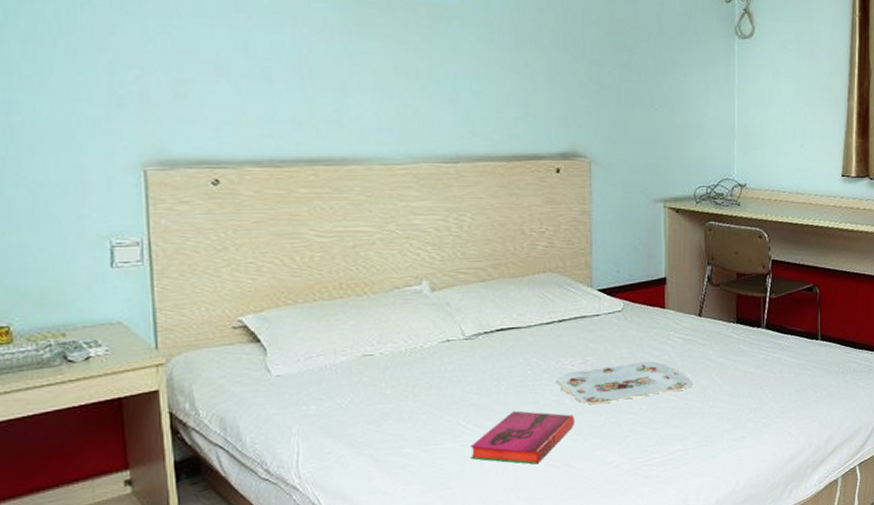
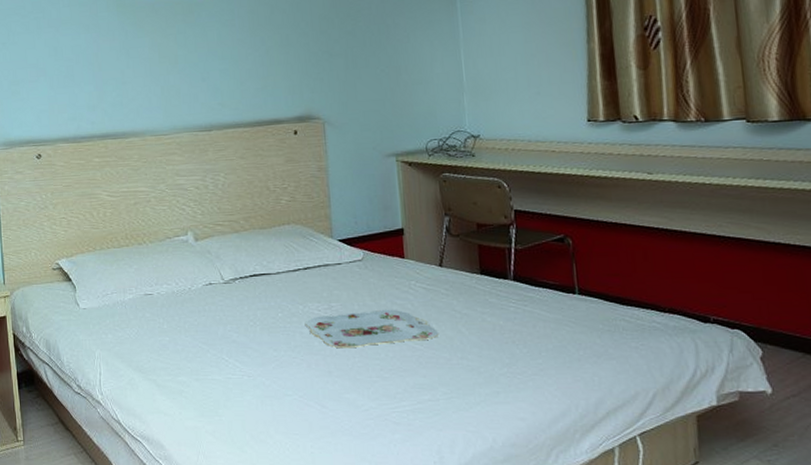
hardback book: present [470,410,574,465] -> none [233,350,324,401]

